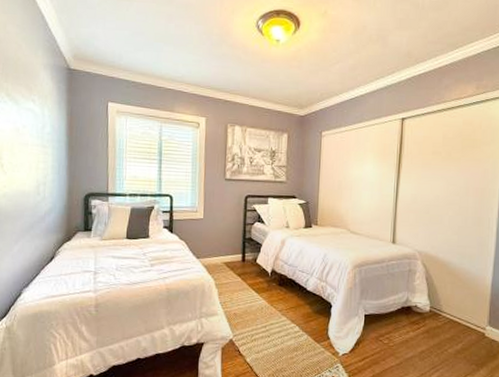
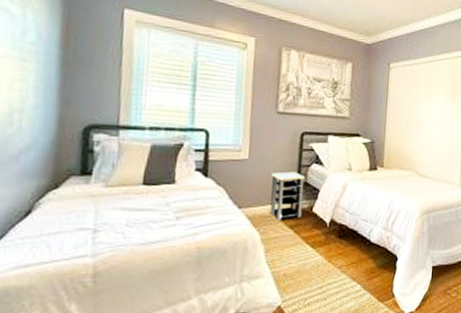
side table: none [222,229,249,270] -> present [270,171,305,222]

